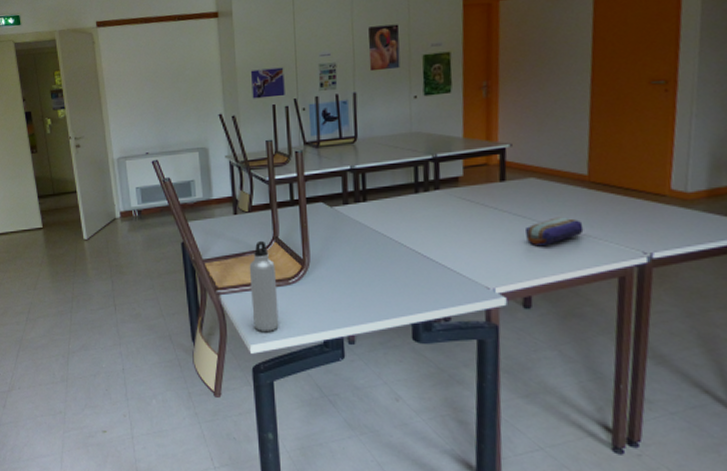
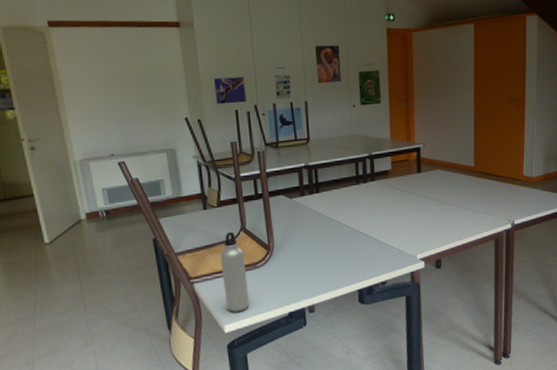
pencil case: present [526,217,584,247] -> none [436,198,473,221]

